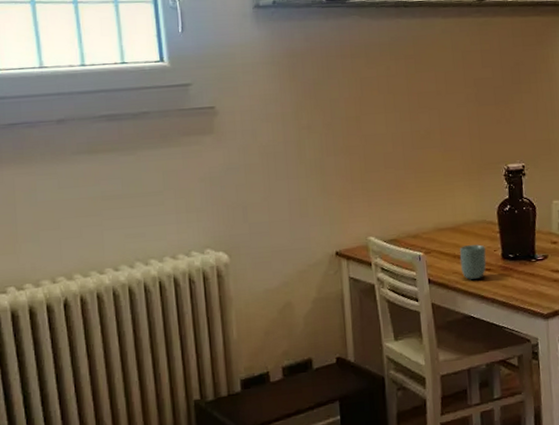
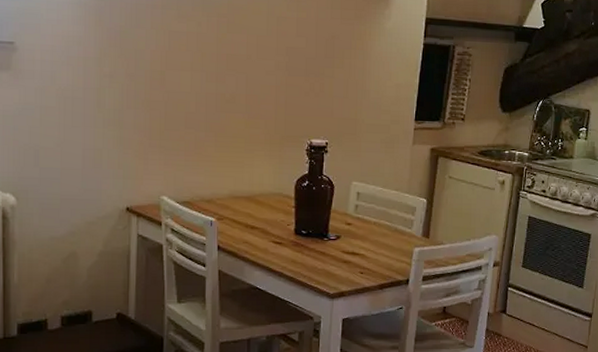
cup: present [459,244,487,280] -> none [251,216,279,252]

